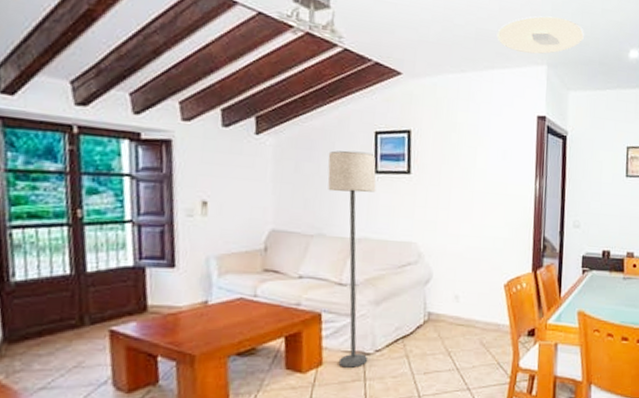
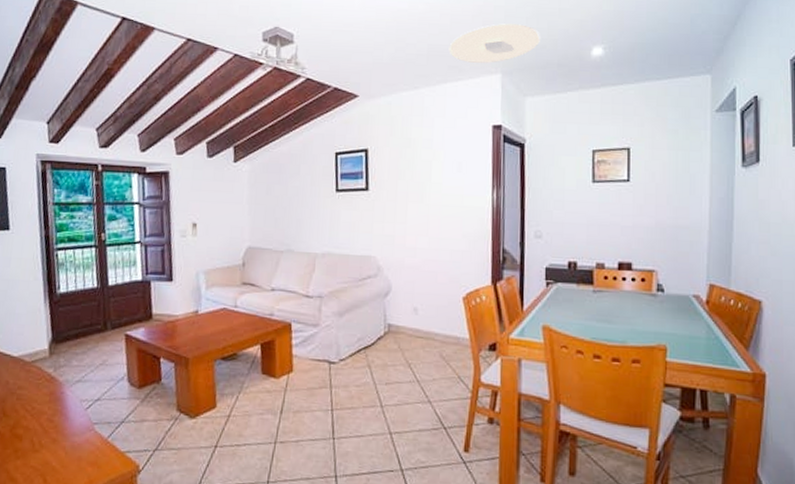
lamp: present [327,150,377,368] -> none [294,172,338,375]

